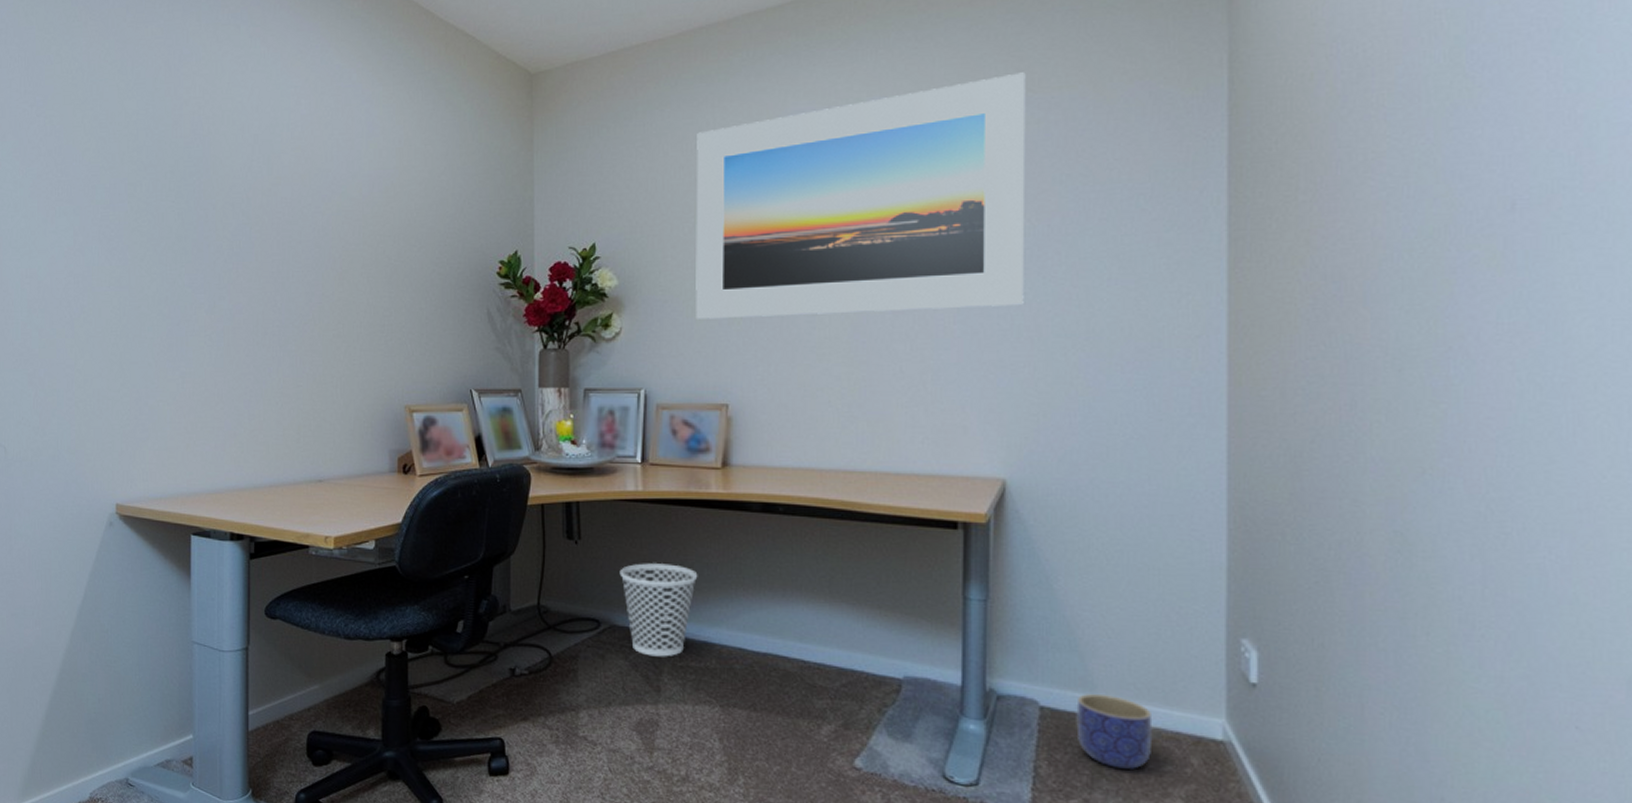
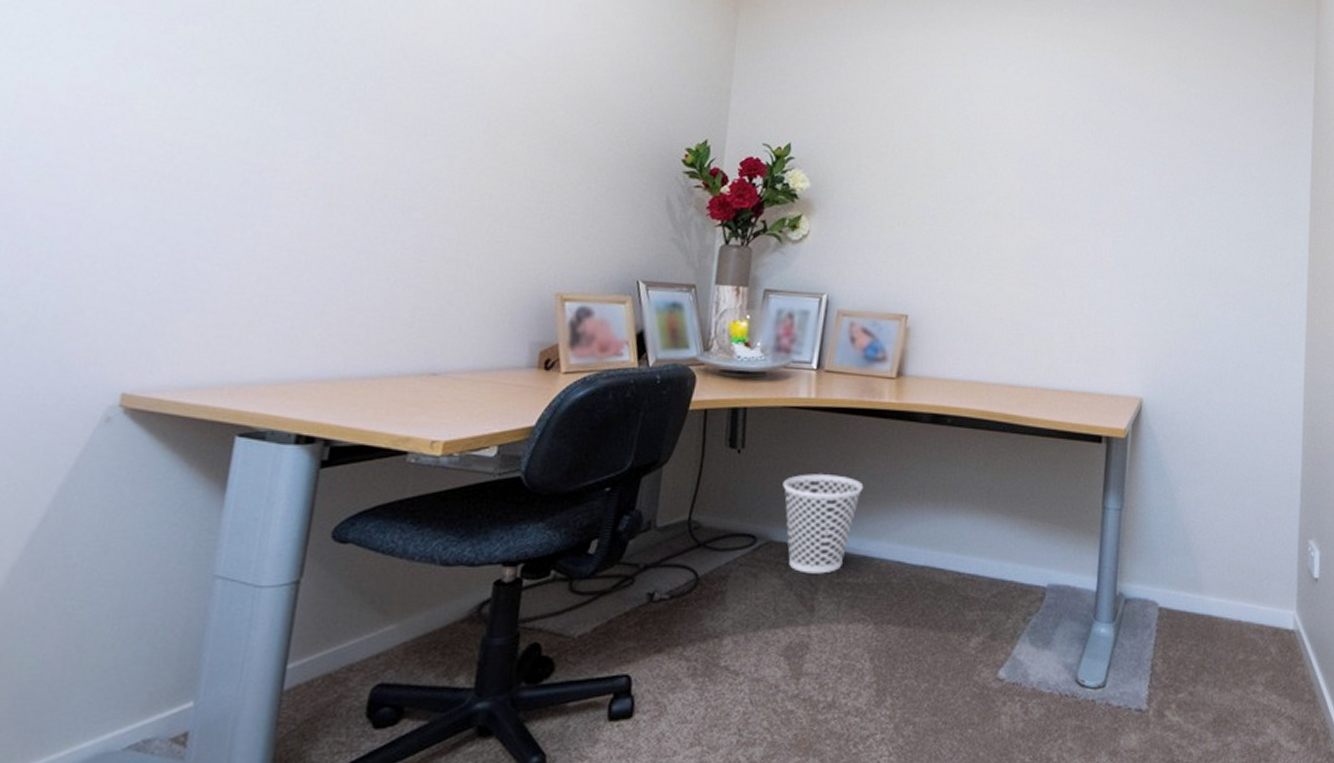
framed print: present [696,72,1026,319] -> none [884,49,1175,246]
planter: present [1076,694,1153,769] -> none [1186,594,1244,661]

